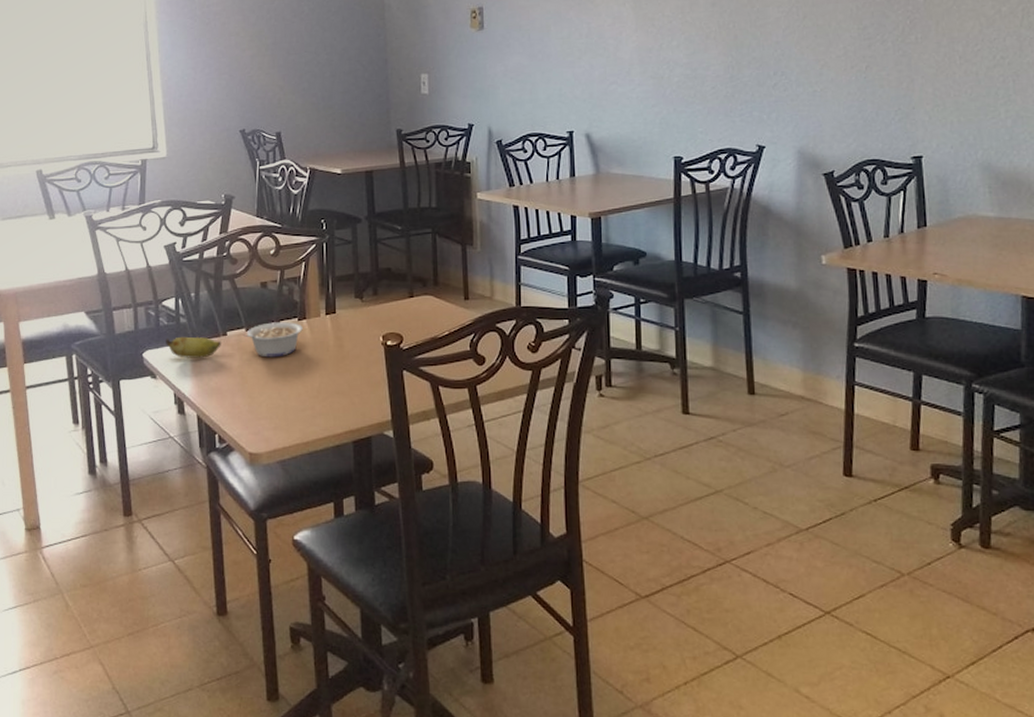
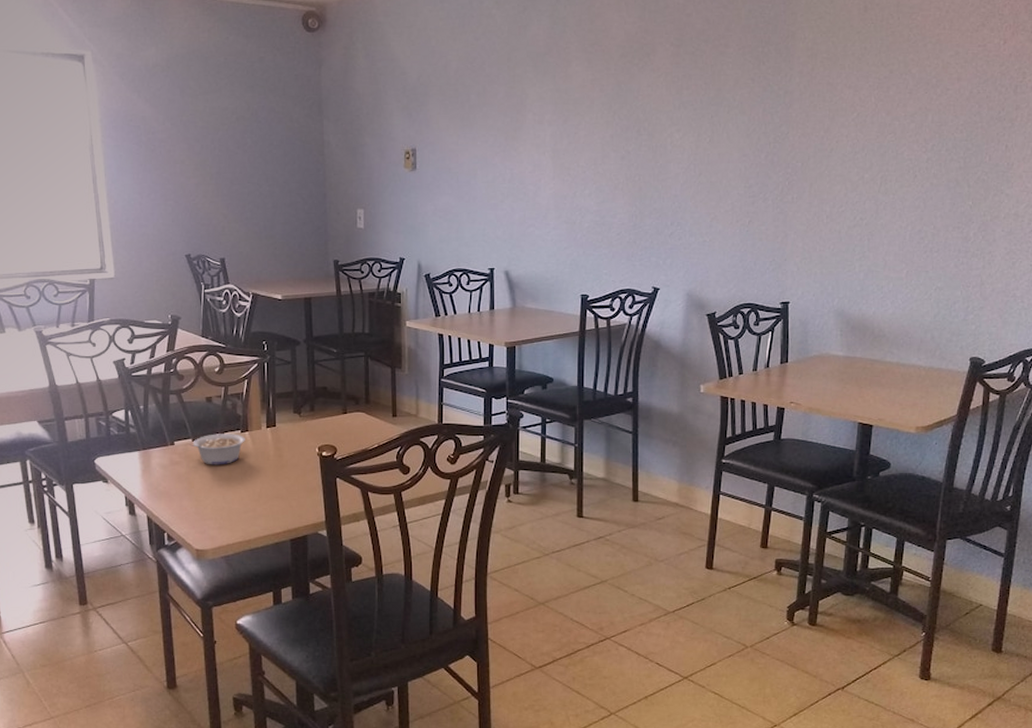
banana: present [166,336,221,358] -> none [116,445,169,465]

